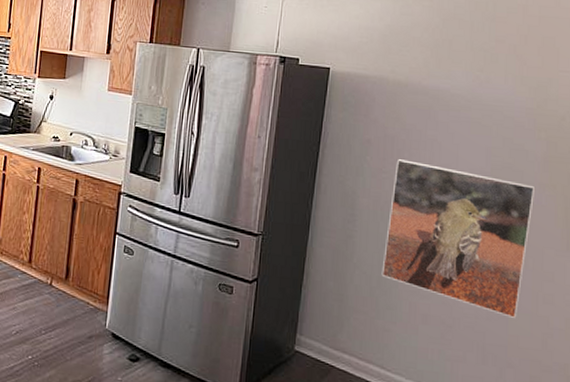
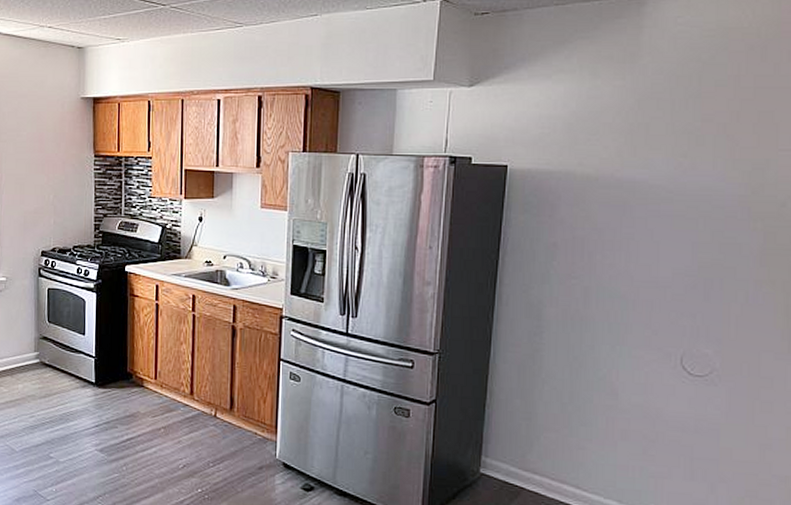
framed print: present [381,159,536,319] -> none [573,263,751,431]

